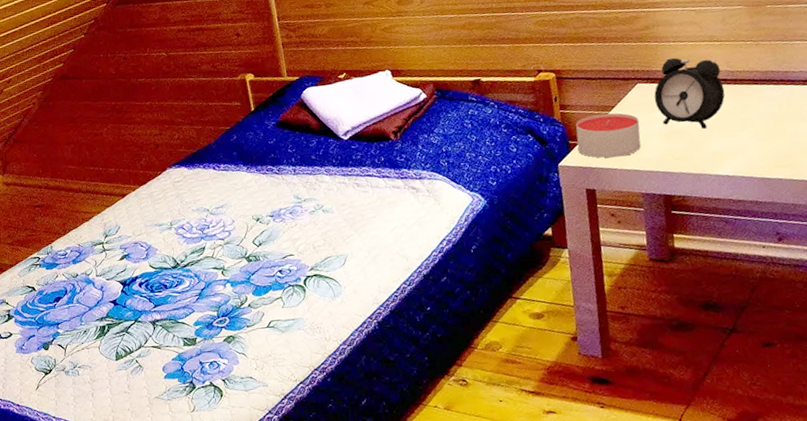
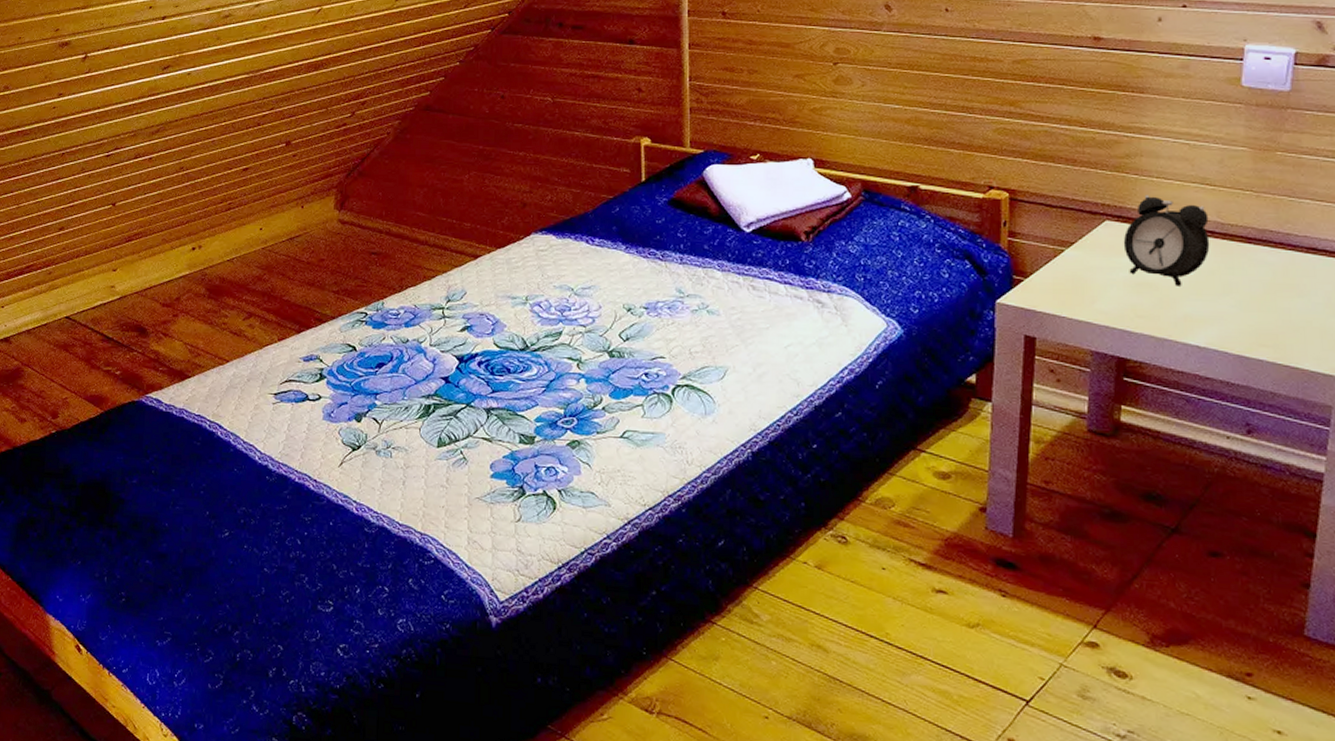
candle: present [576,113,641,158] -> none [1022,249,1101,304]

